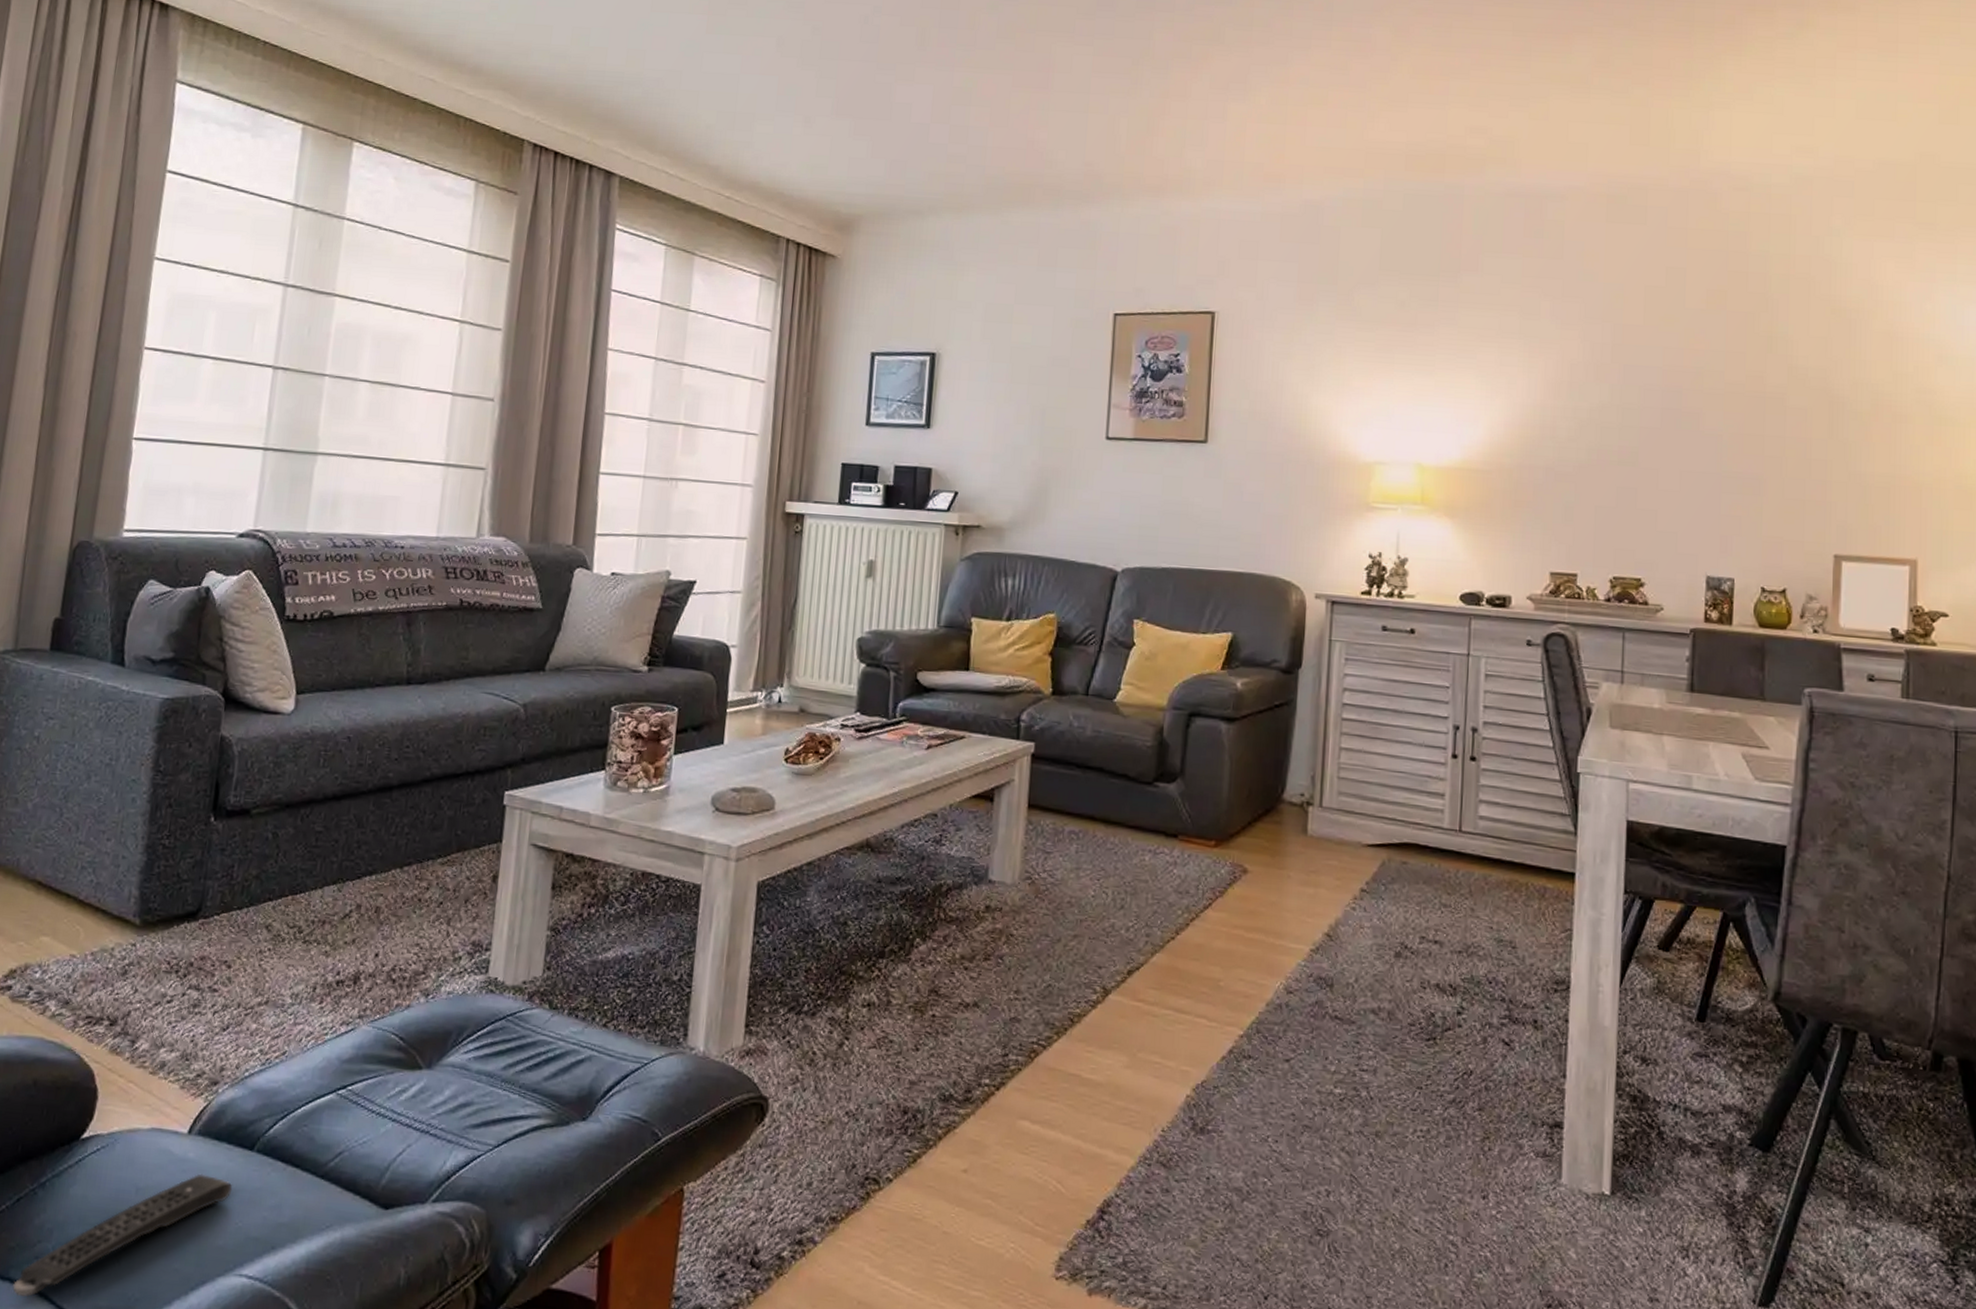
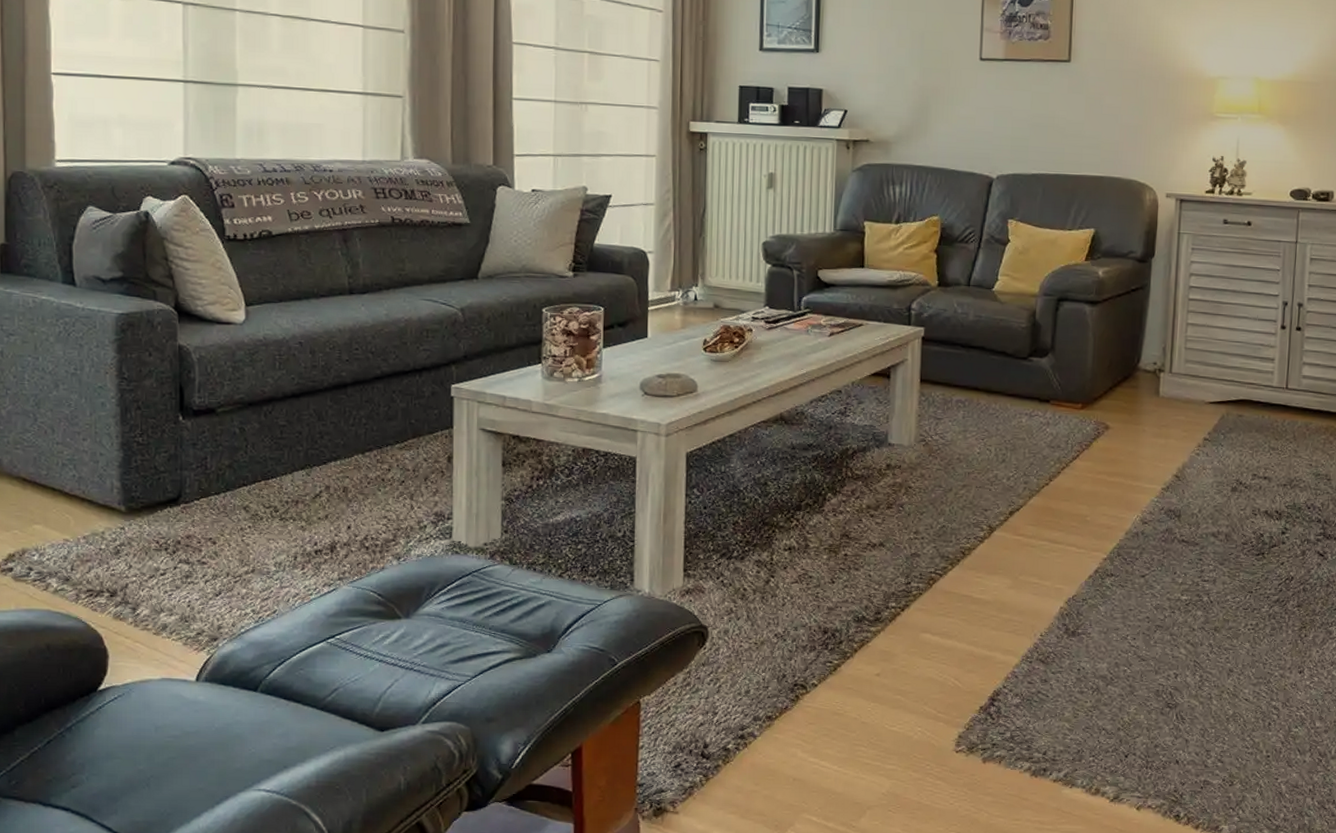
remote control: present [13,1173,233,1297] -> none [55,712,243,818]

